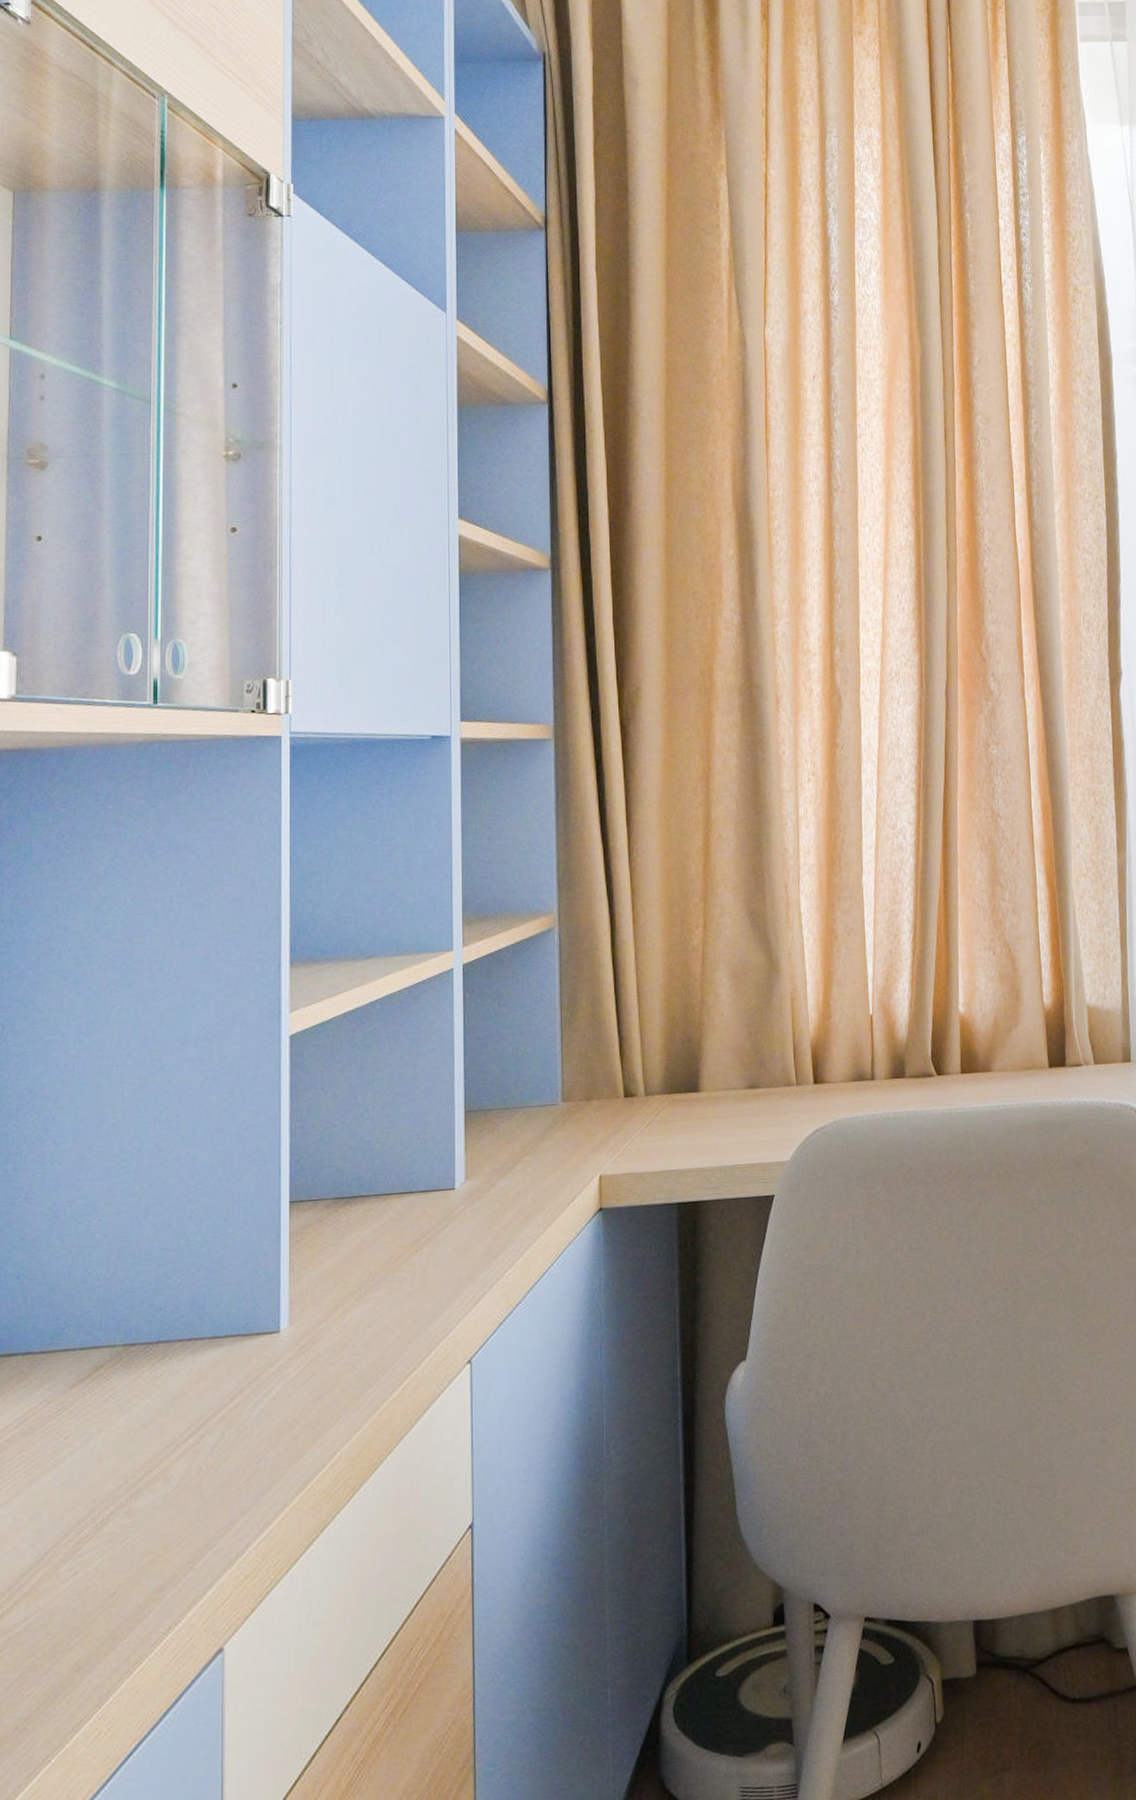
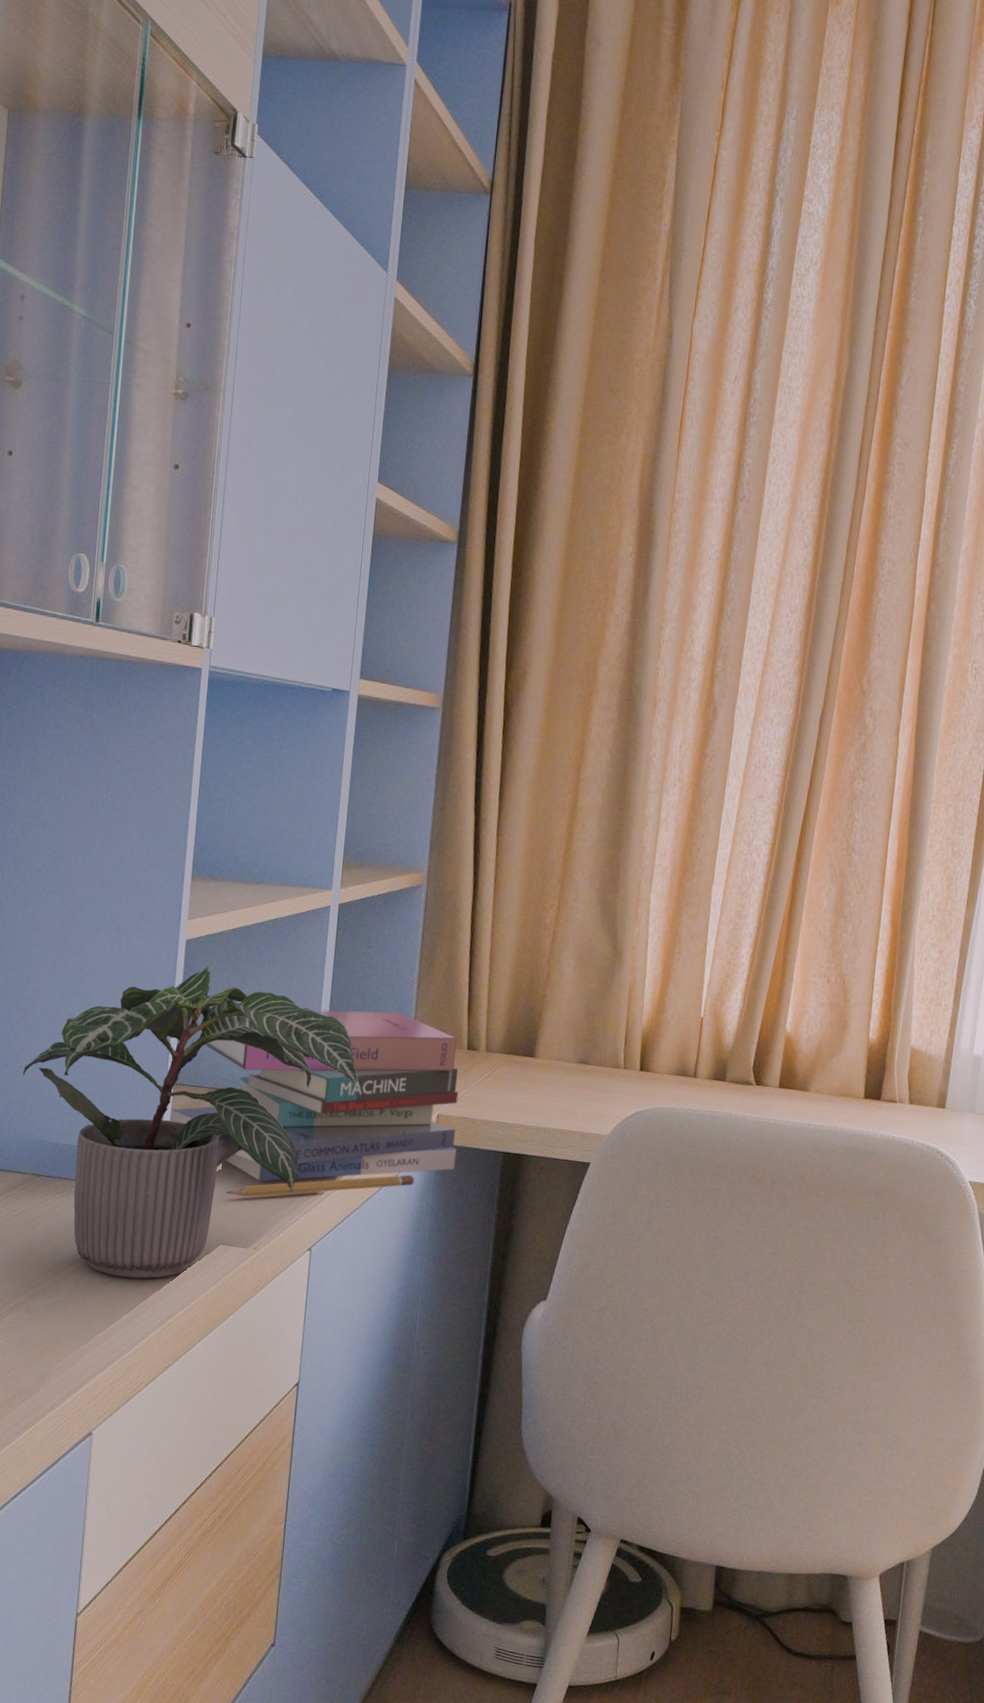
potted plant: none [103,1061,504,1447] -> present [23,967,357,1279]
books: none [289,1070,626,1295] -> present [170,1010,459,1182]
pencil: none [363,1250,583,1318] -> present [225,1174,415,1197]

